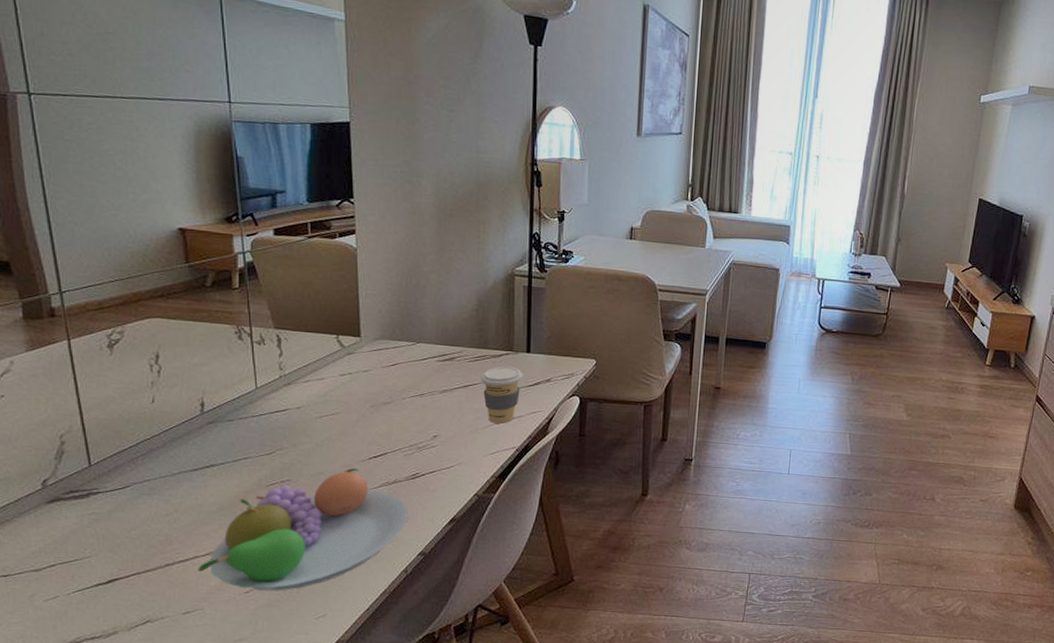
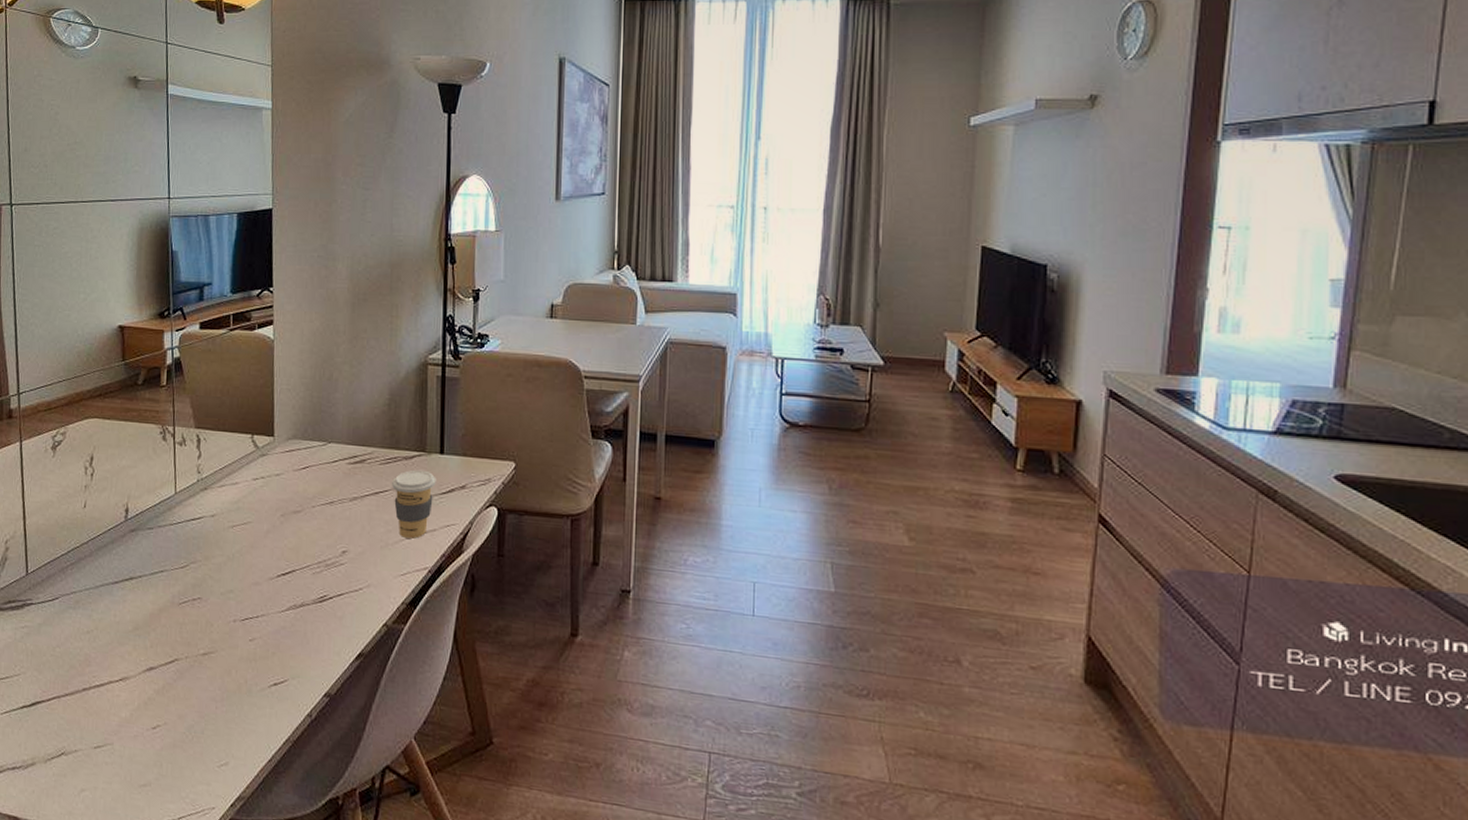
fruit bowl: present [198,468,408,591] -> none [111,587,315,729]

